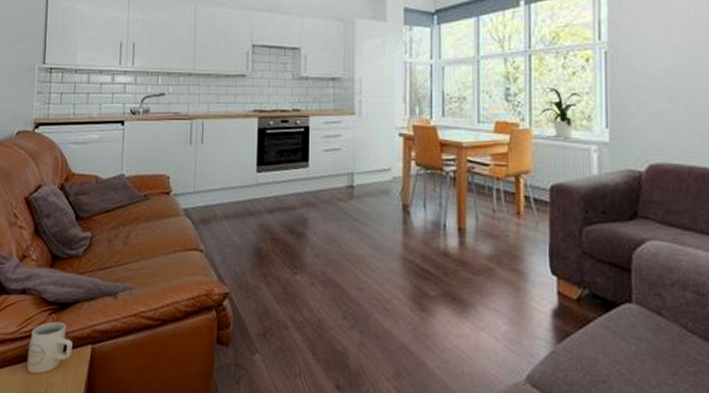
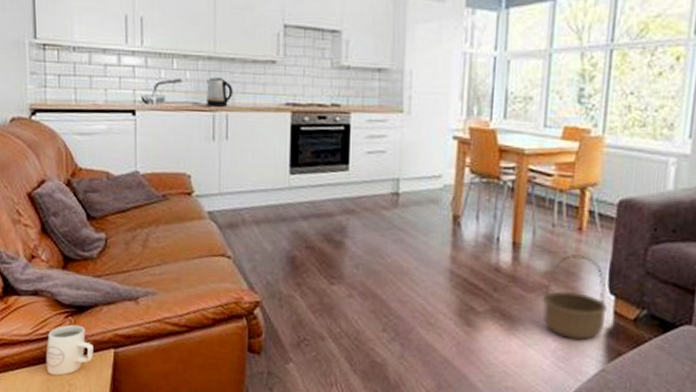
kettle: none [185,91,209,116] -> present [206,78,234,108]
basket: none [489,237,551,321] -> present [541,254,607,340]
house plant: present [539,87,583,139] -> none [615,89,667,150]

